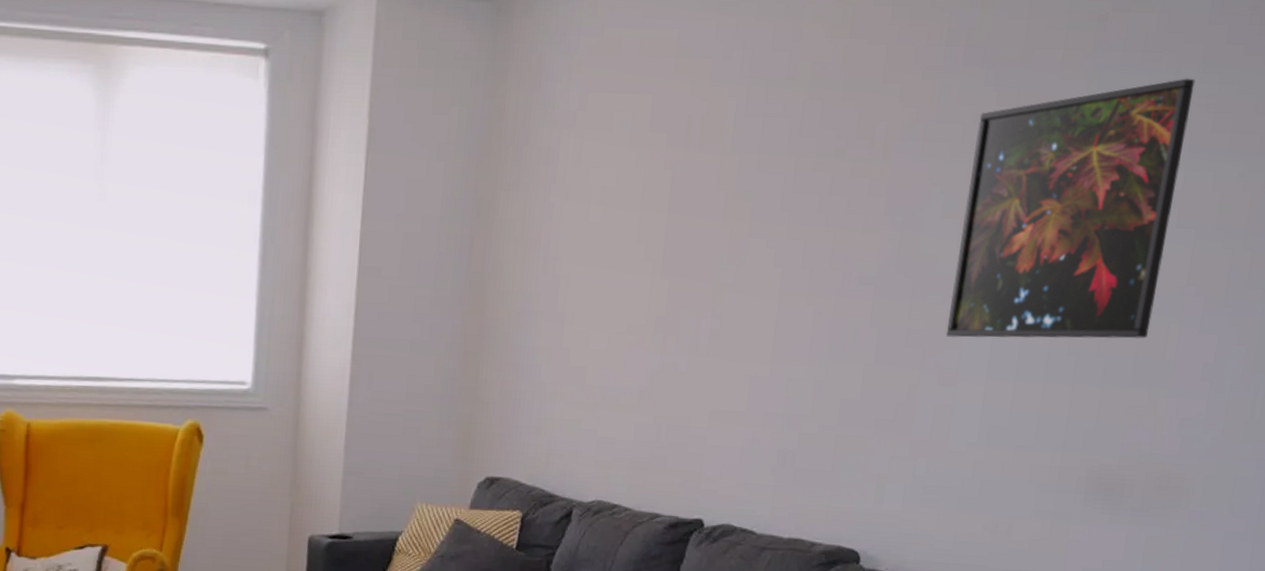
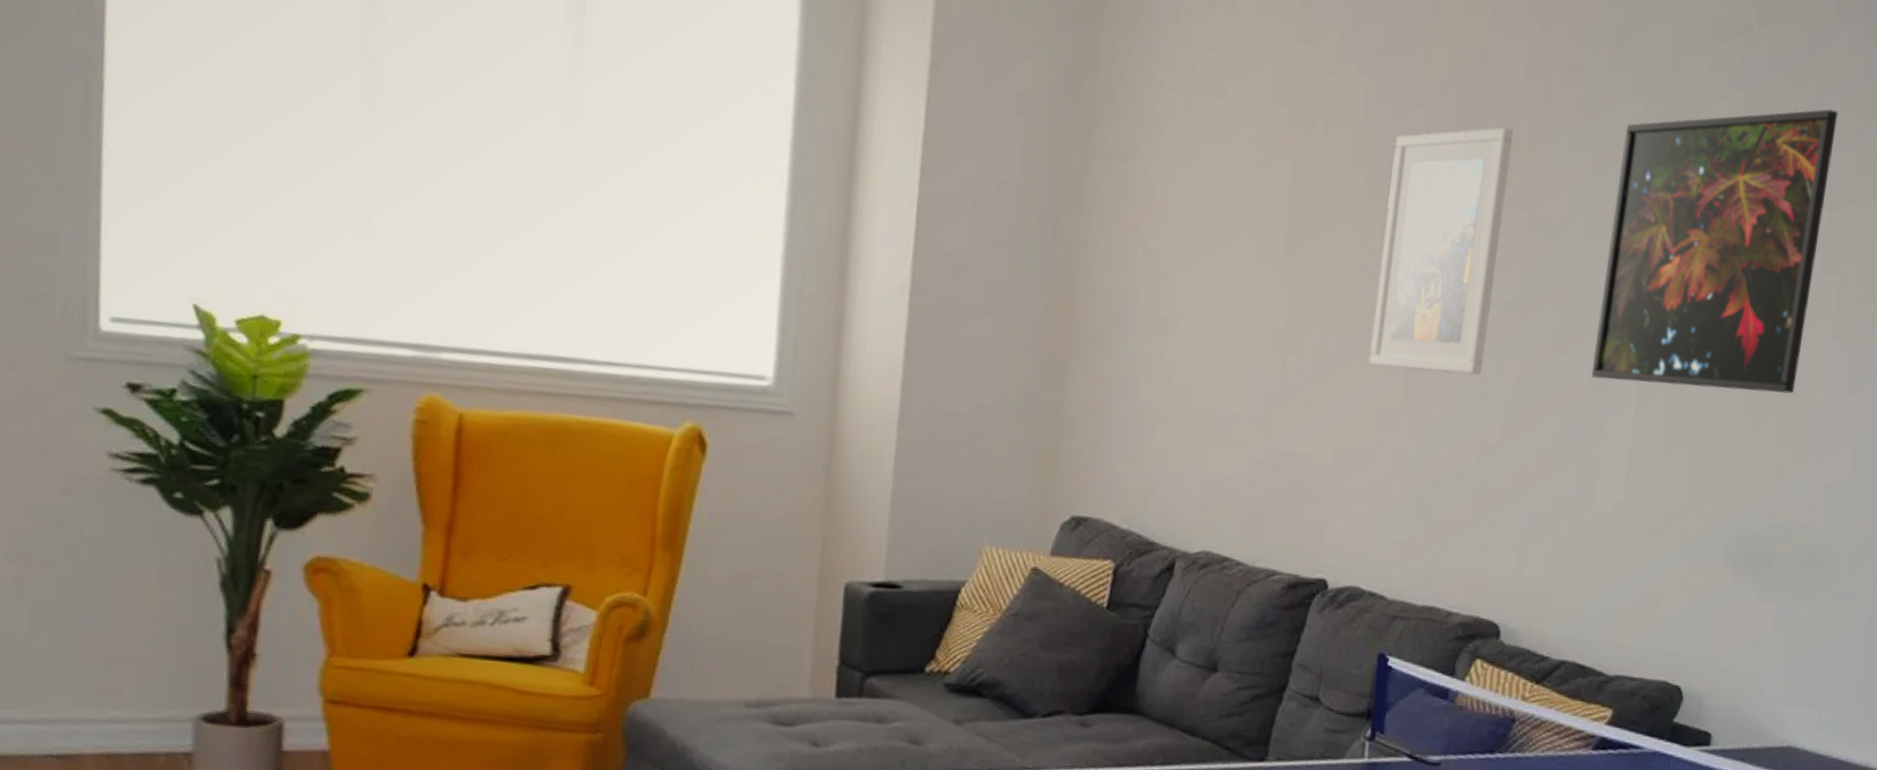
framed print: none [739,128,871,342] -> present [1368,127,1513,375]

